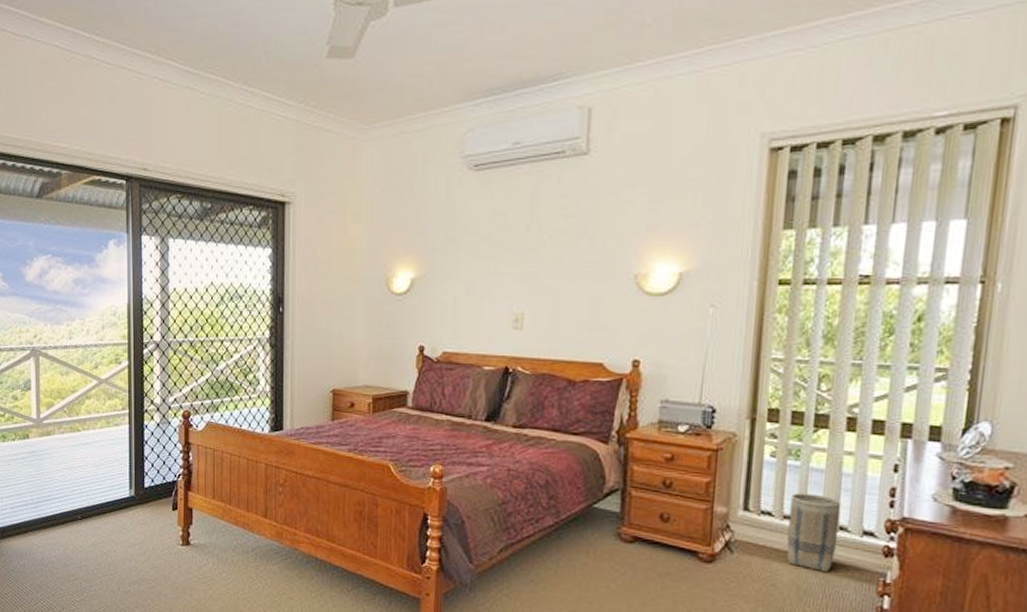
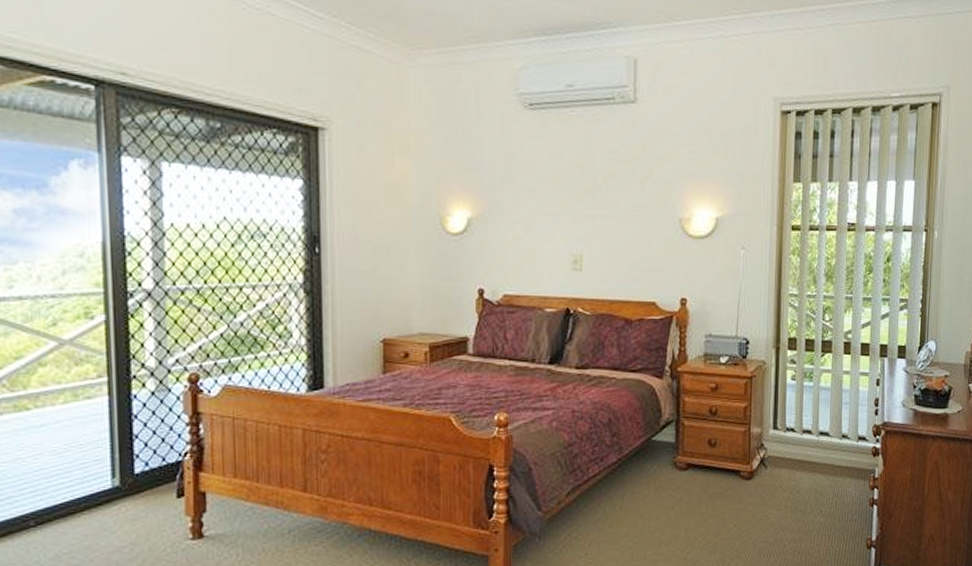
basket: present [786,493,842,572] -> none [806,409,843,475]

